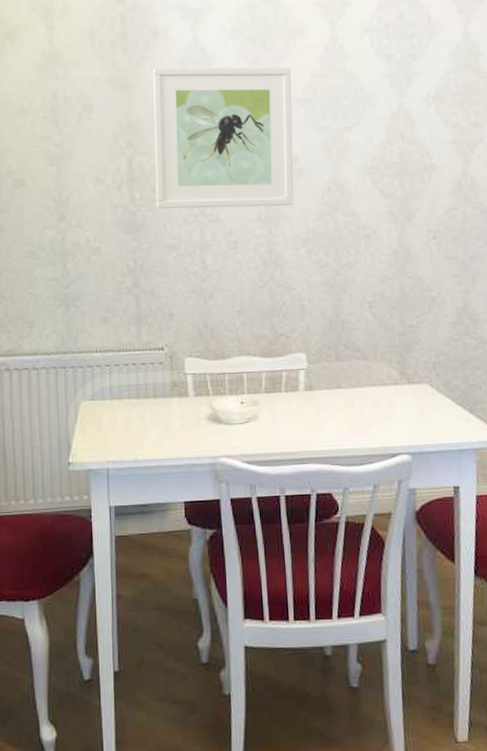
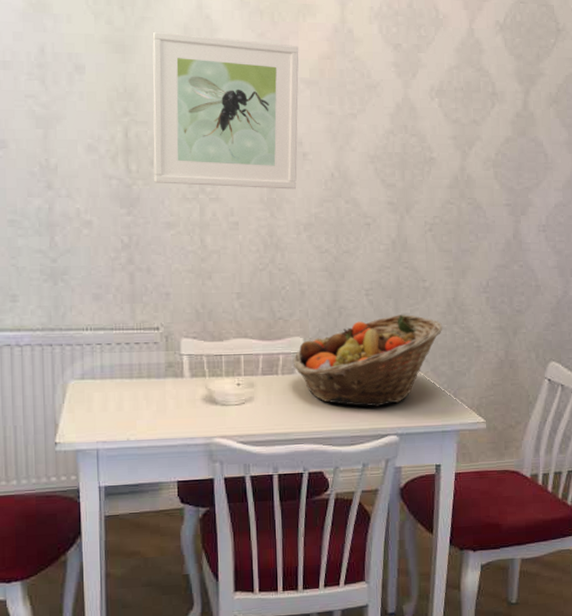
fruit basket: none [296,326,454,424] -> present [292,314,443,407]

